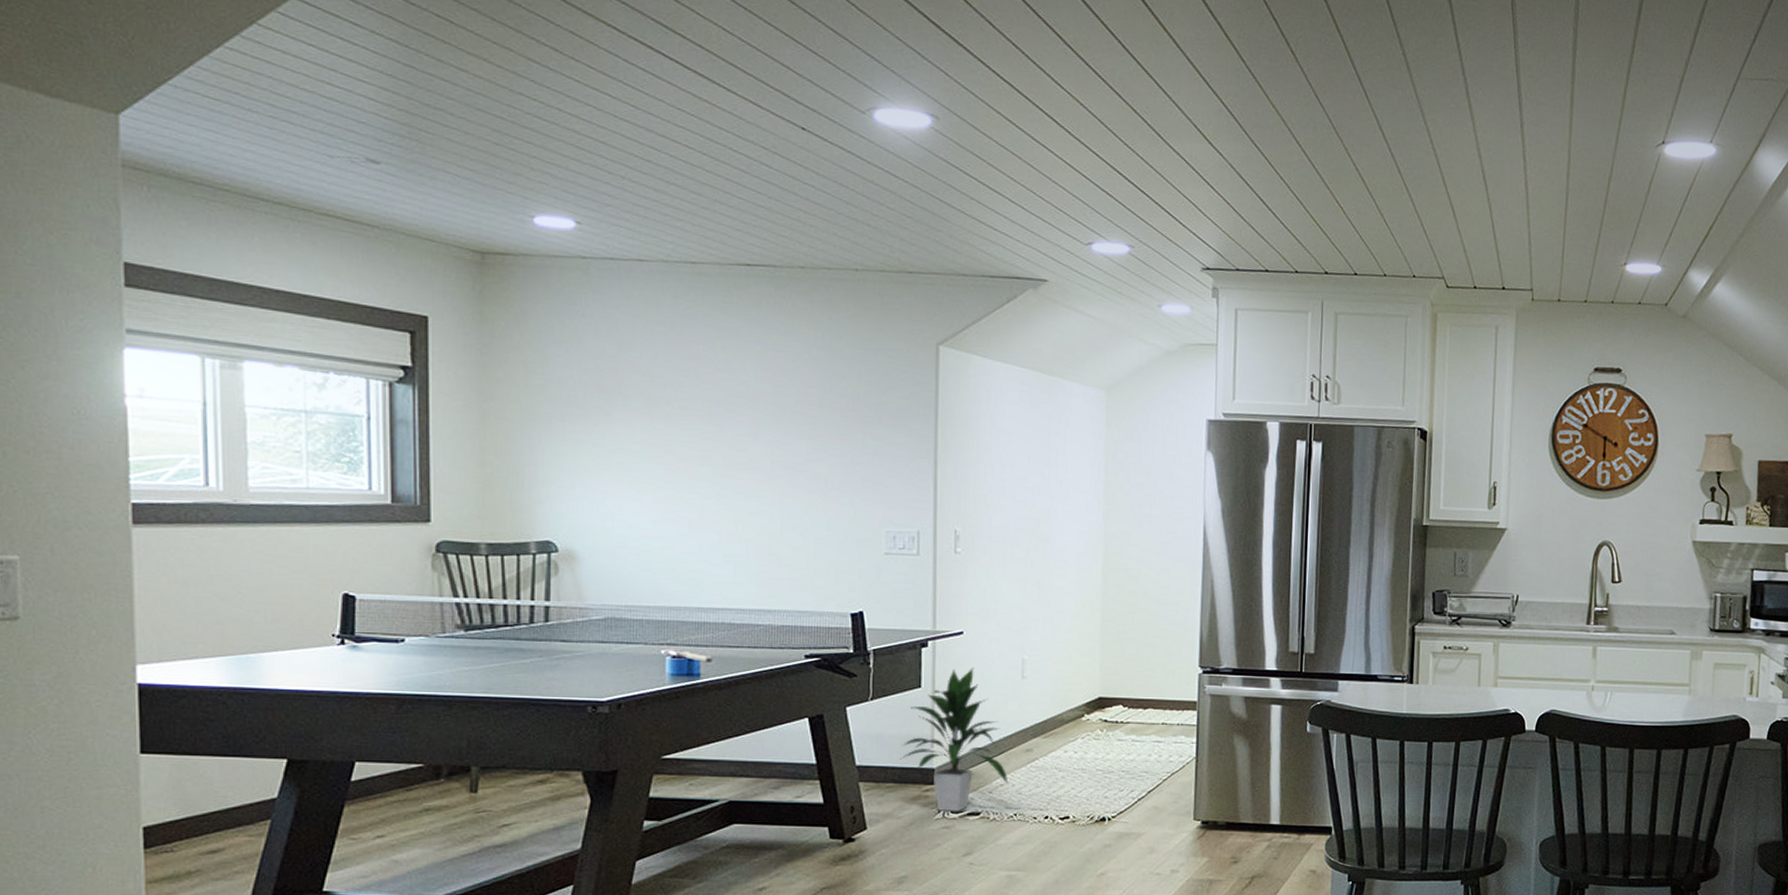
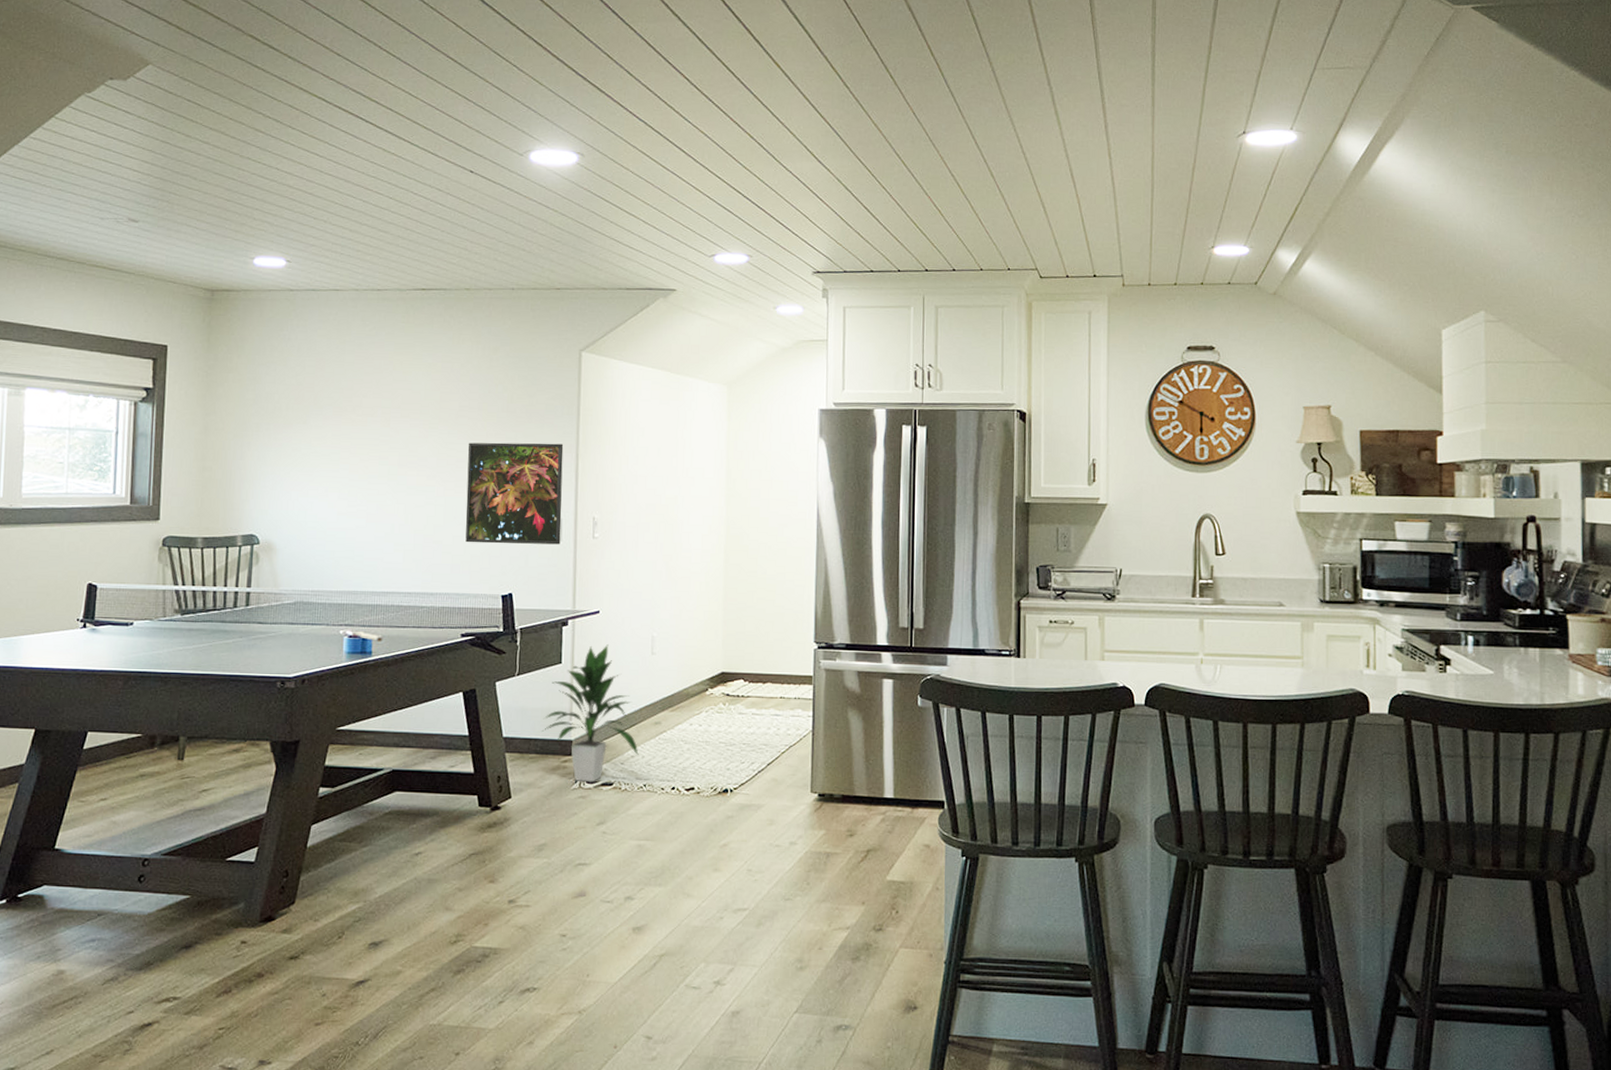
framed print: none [806,443,920,559] -> present [465,442,564,545]

